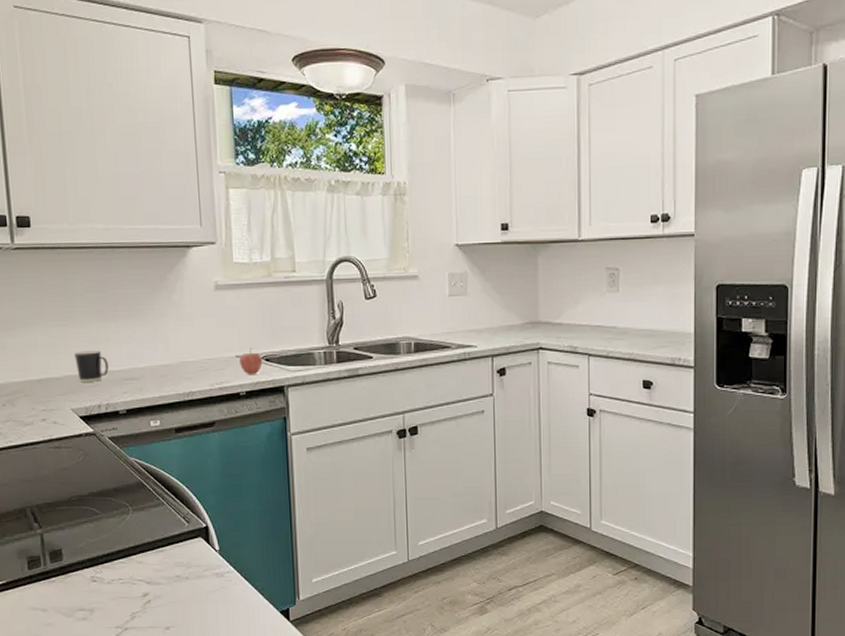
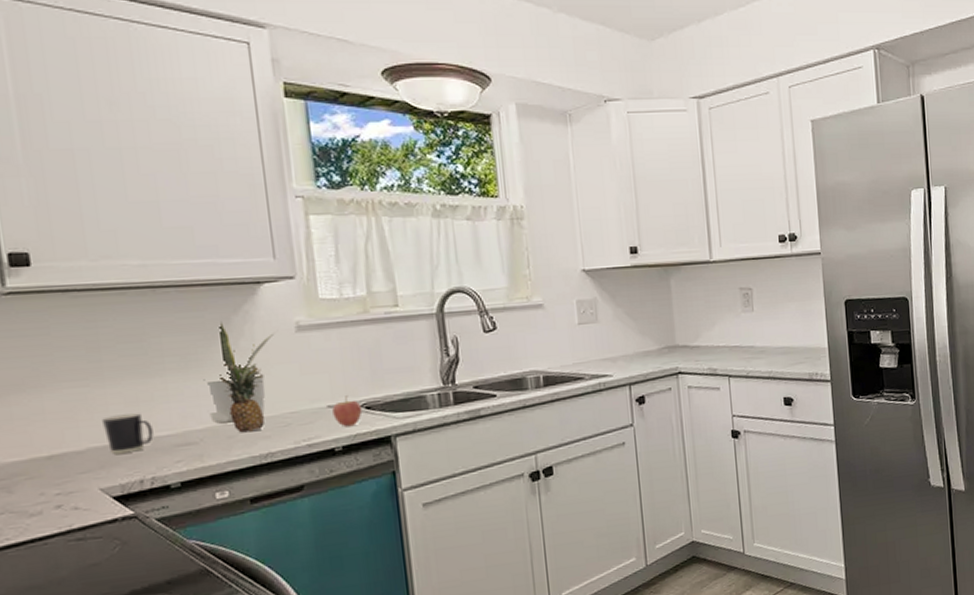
potted plant: none [145,279,199,365] -> present [203,322,275,425]
fruit: none [157,314,189,373] -> present [220,363,265,433]

